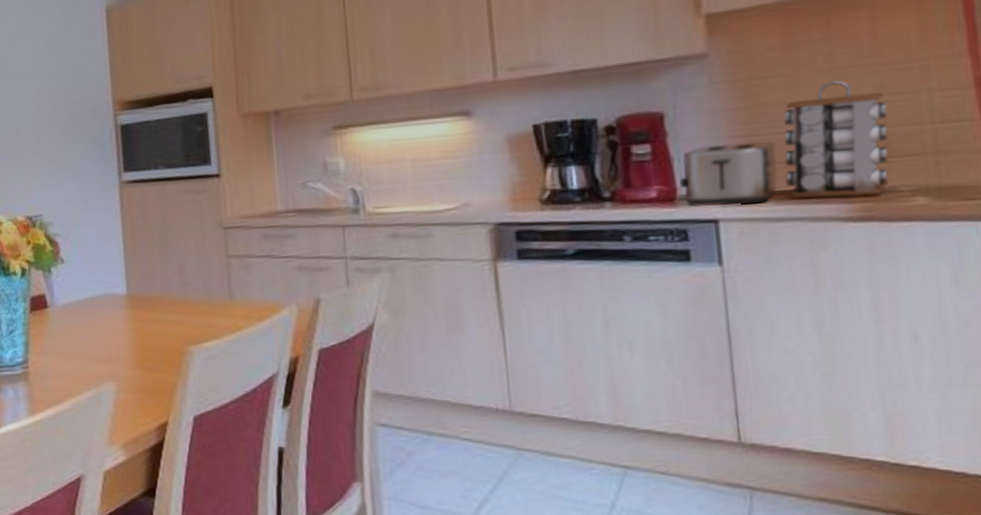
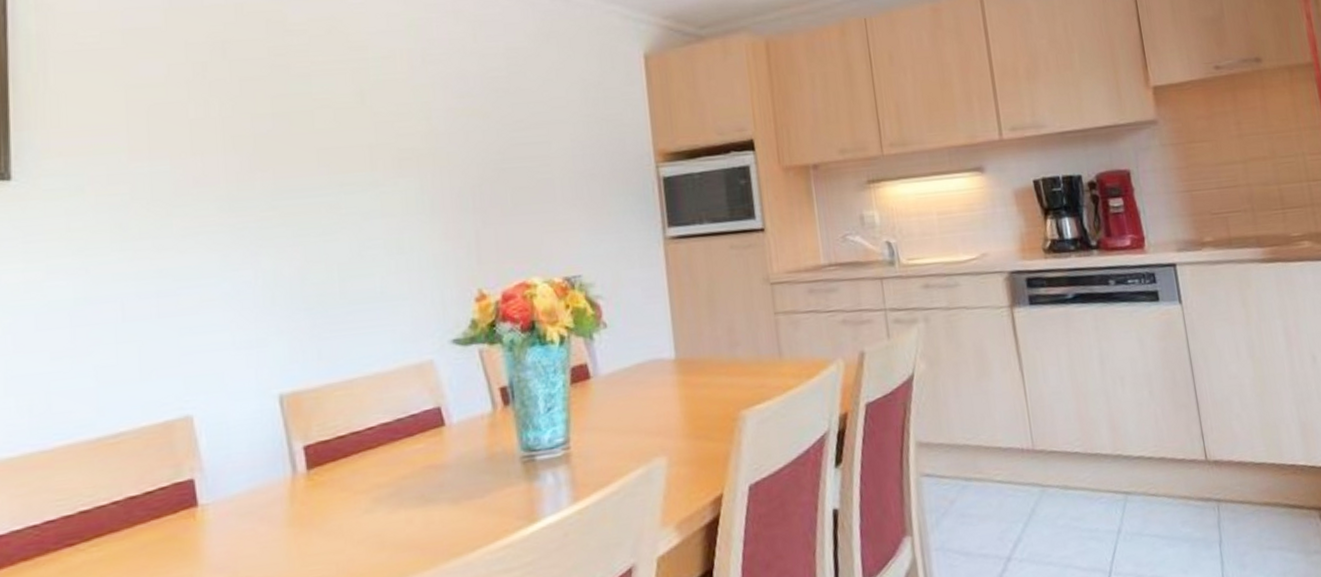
toaster: present [679,140,778,207] -> none [1145,195,1214,252]
spice rack: present [783,80,889,199] -> none [1213,145,1286,244]

